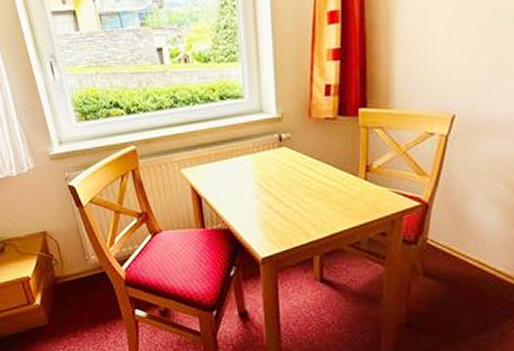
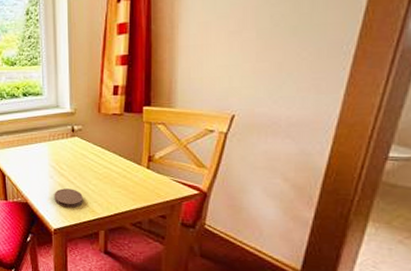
coaster: none [260,209,294,232] -> present [54,188,83,208]

